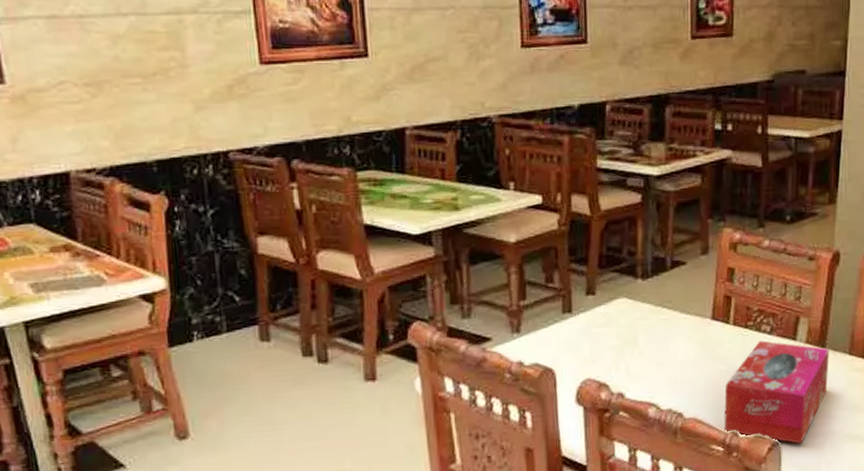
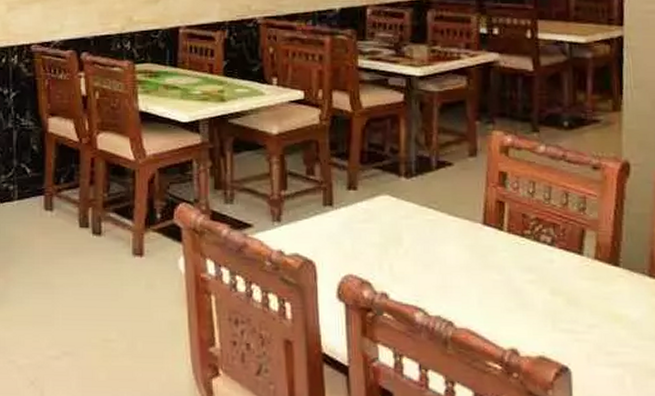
tissue box: present [724,340,829,444] -> none [501,252,625,374]

